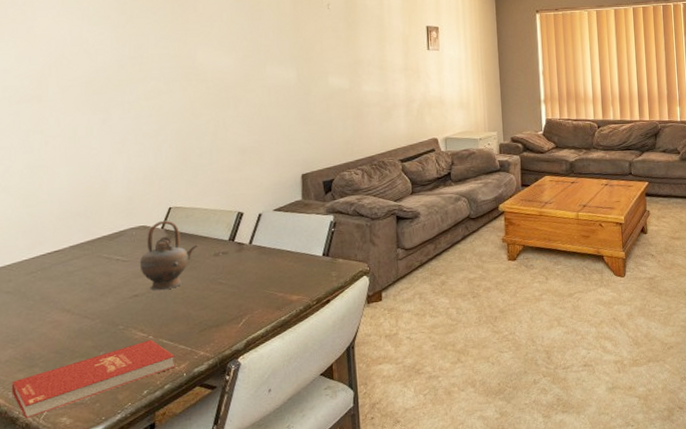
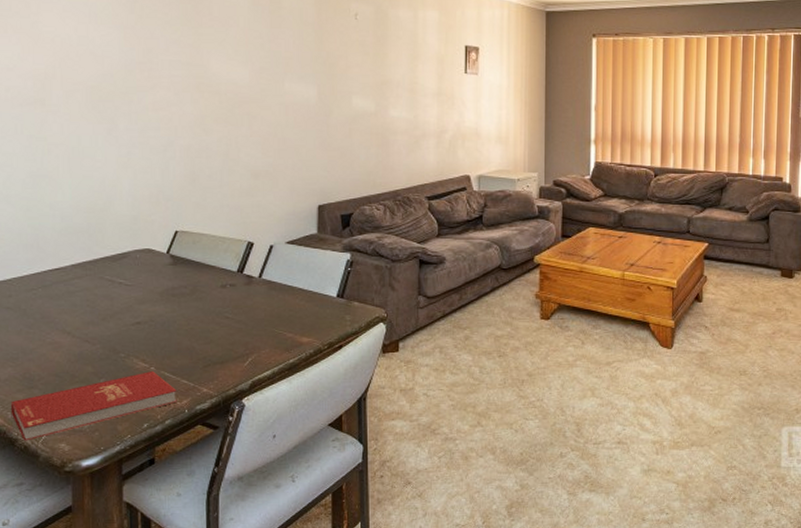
teapot: present [139,220,198,291] -> none [142,244,204,320]

